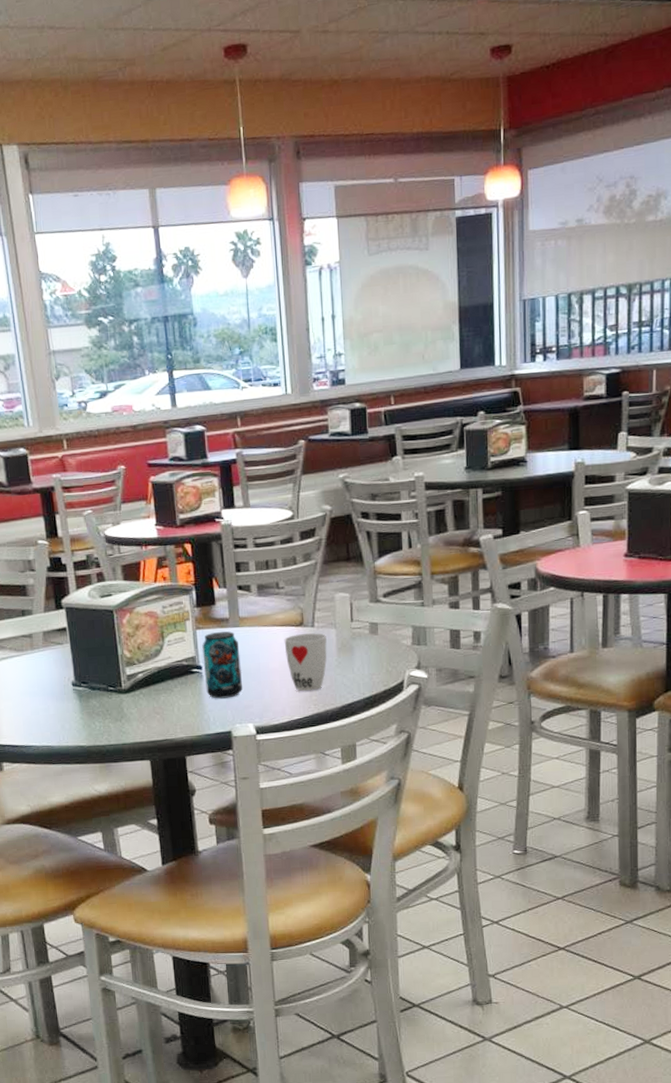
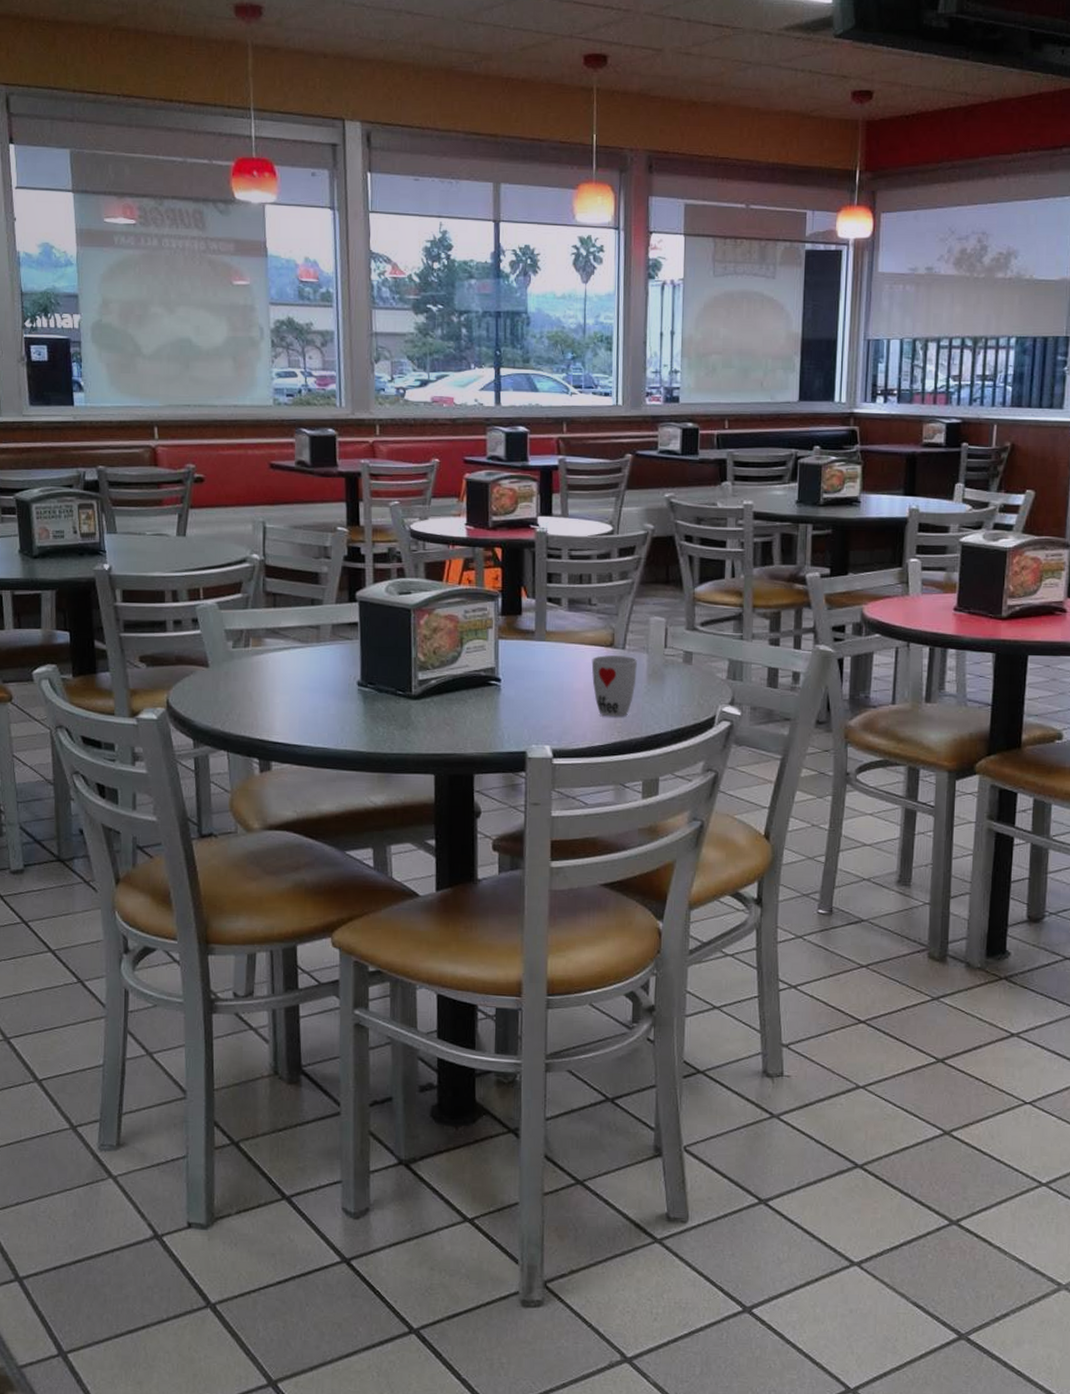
beverage can: present [202,631,242,699] -> none [502,644,543,716]

